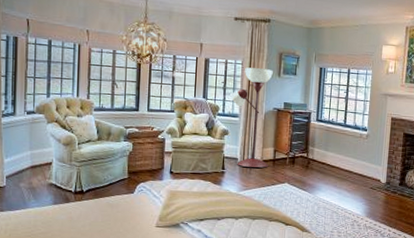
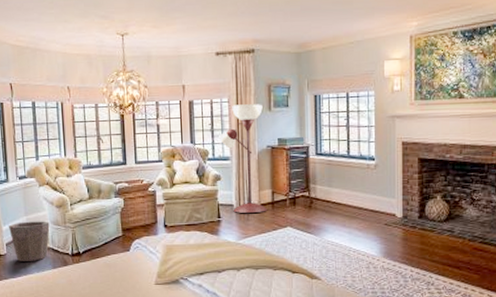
waste bin: none [11,156,55,196] -> present [9,221,50,261]

